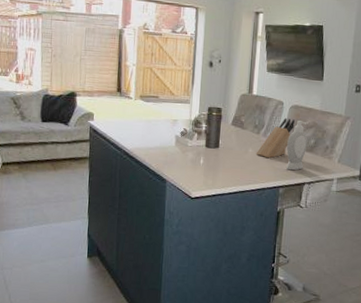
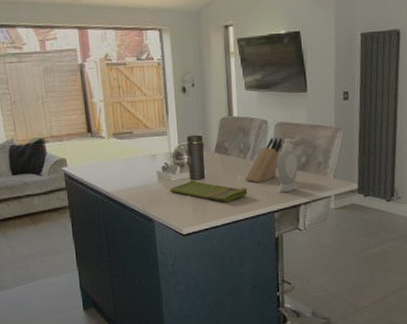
dish towel: none [185,147,257,172] -> present [170,179,248,202]

